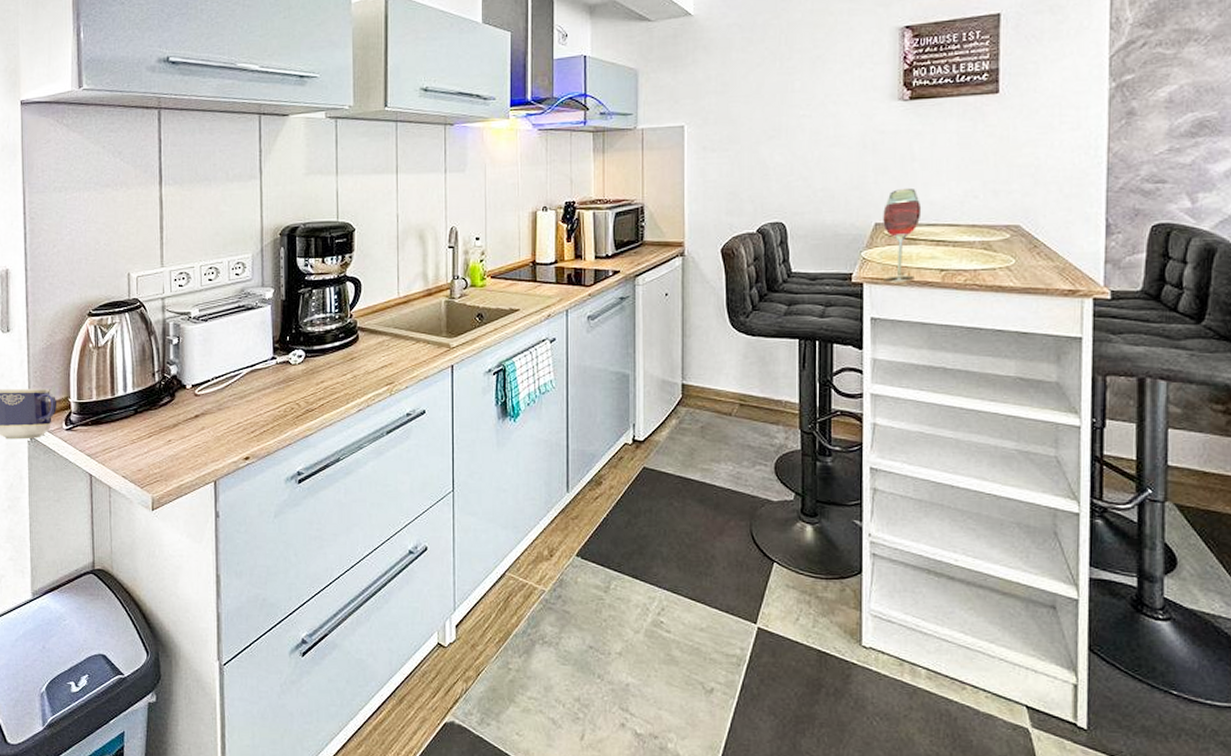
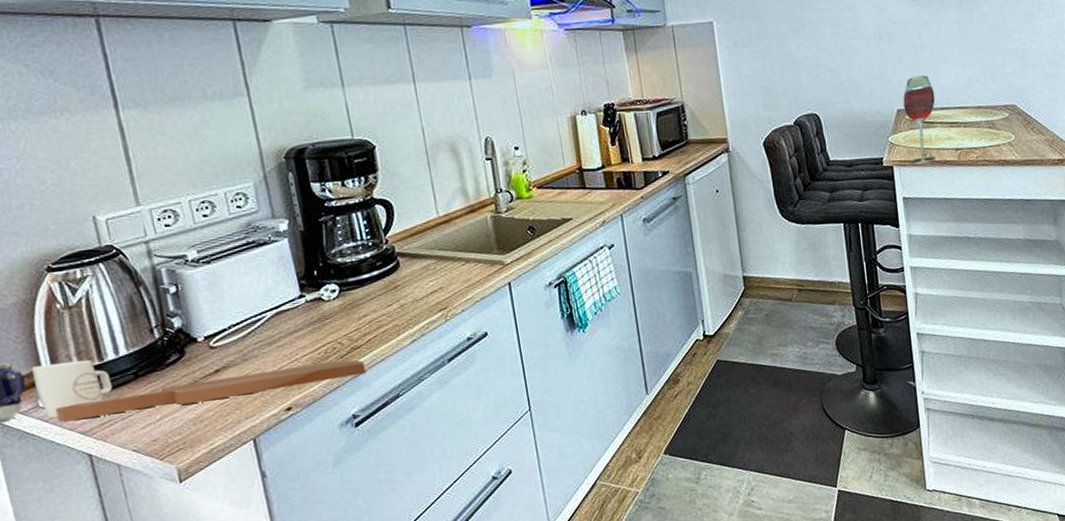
mug: none [62,393,117,440] -> present [31,359,113,419]
cutting board: none [73,420,315,444] -> present [55,360,366,422]

